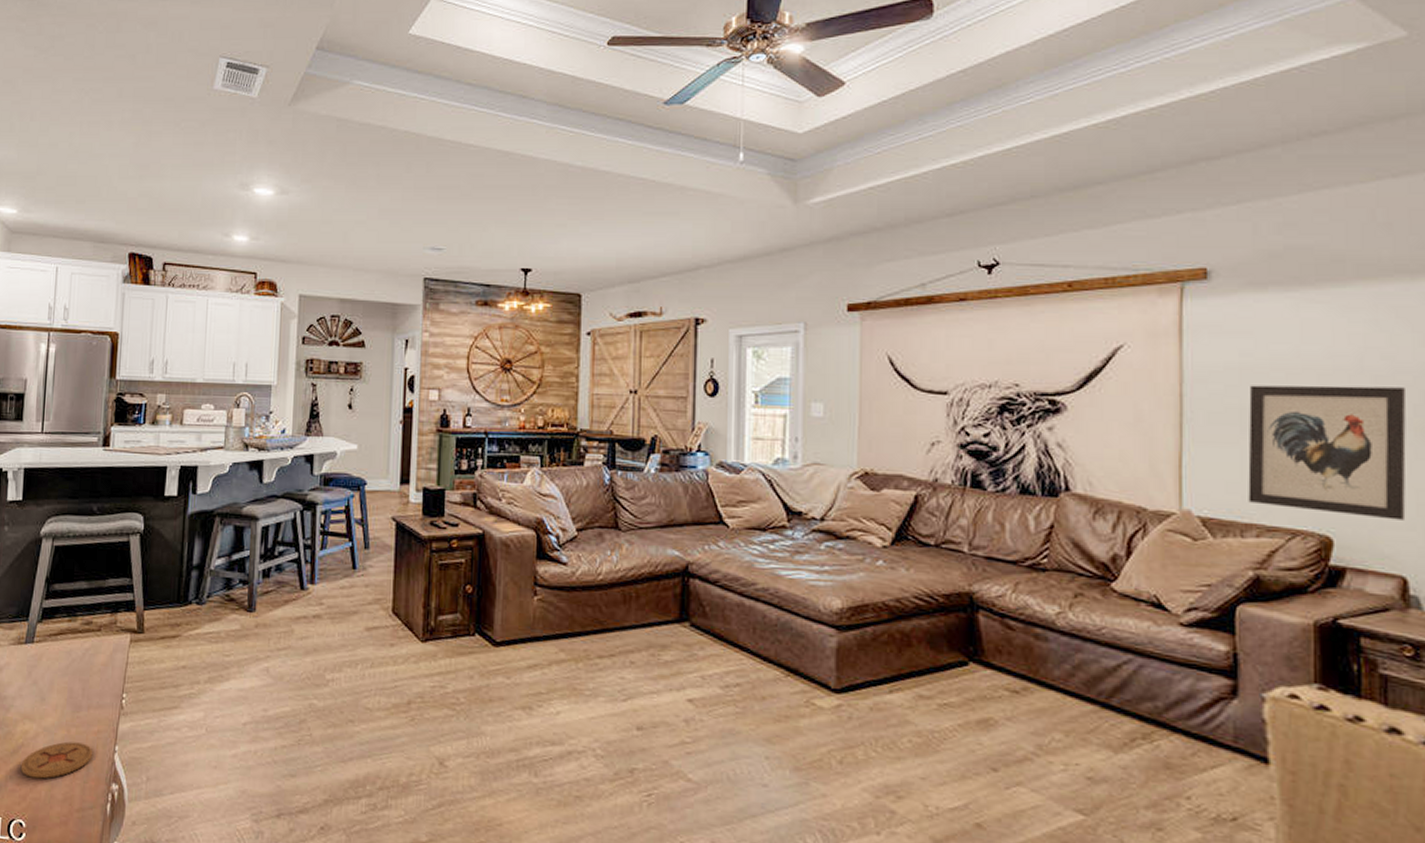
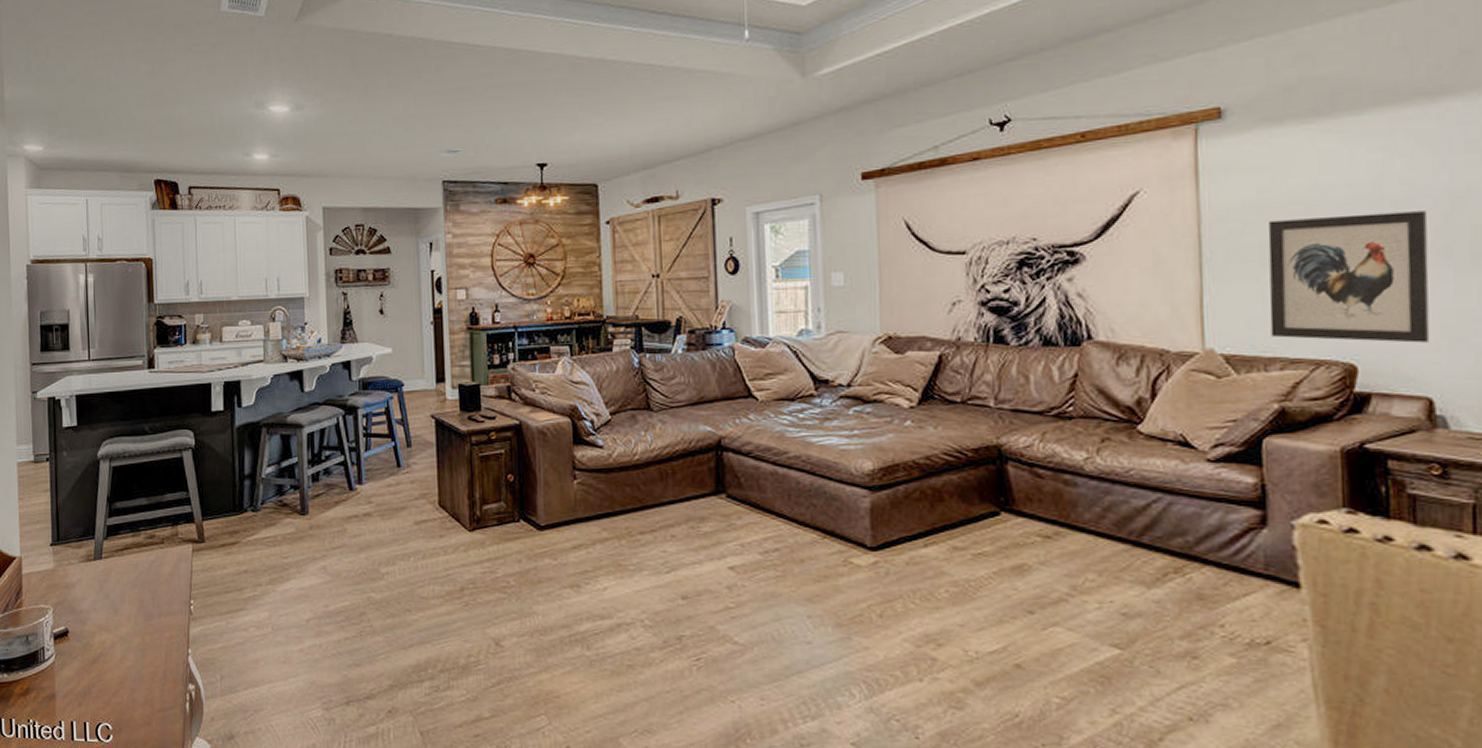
coaster: present [20,741,93,779] -> none [101,648,168,684]

